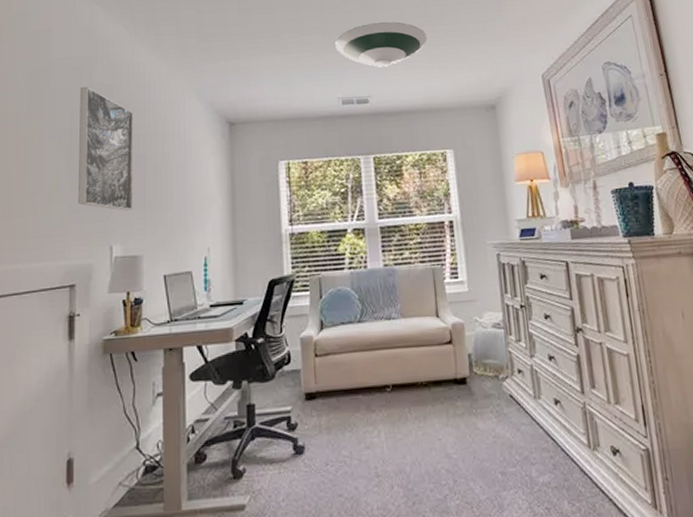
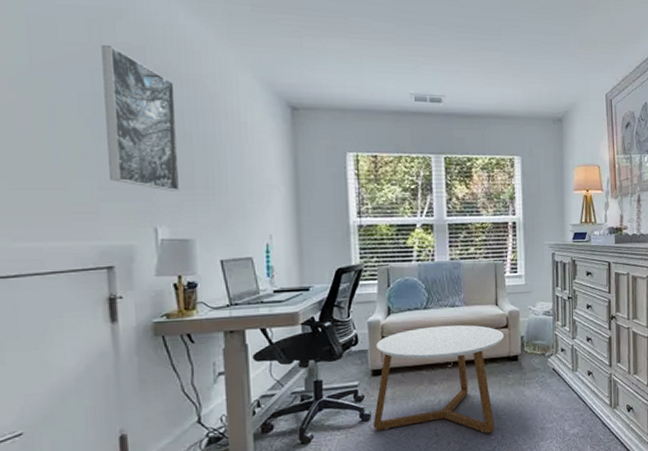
coffee table: none [307,340,449,477] -> present [373,324,505,434]
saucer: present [335,21,427,67] -> none [409,18,503,68]

